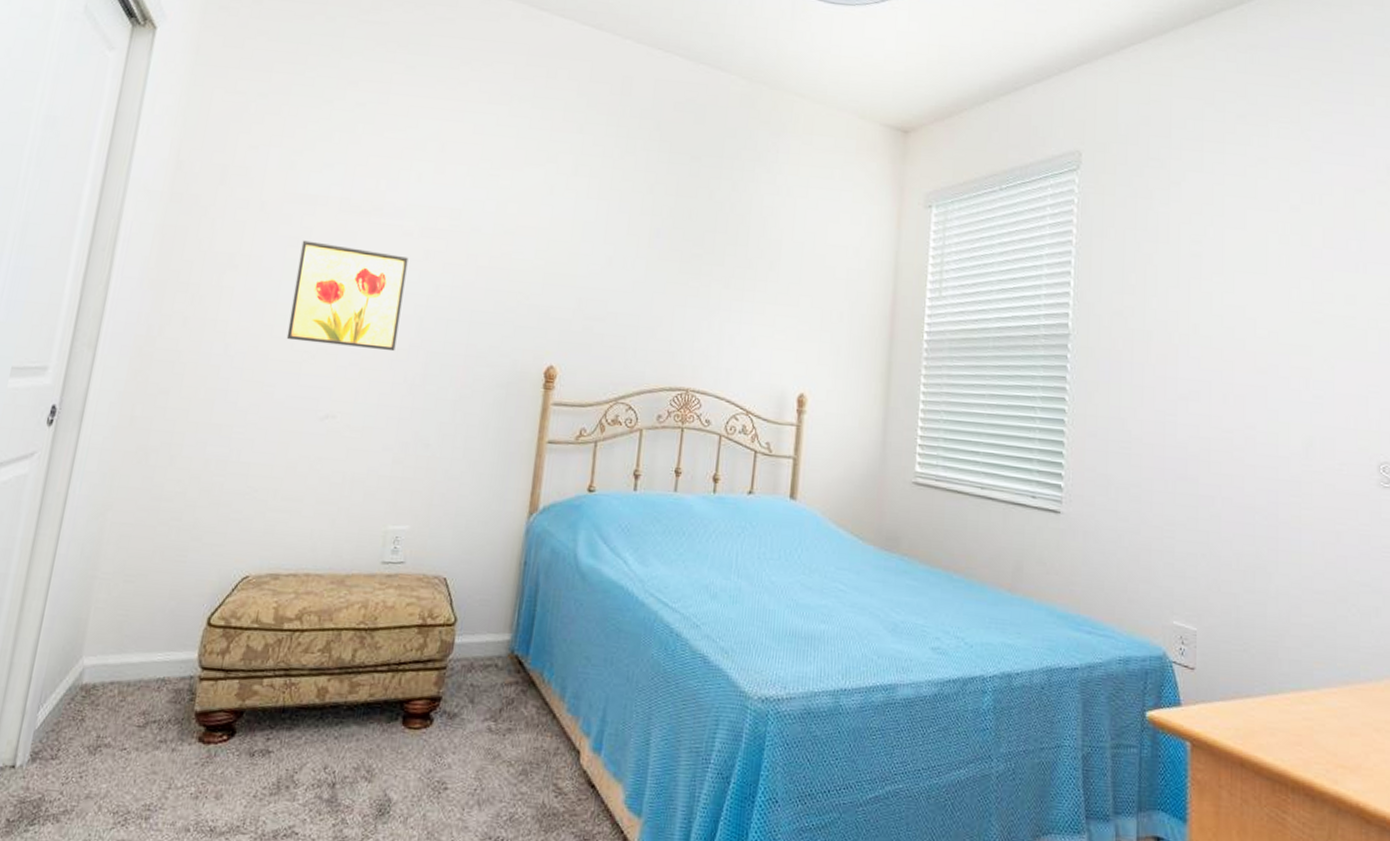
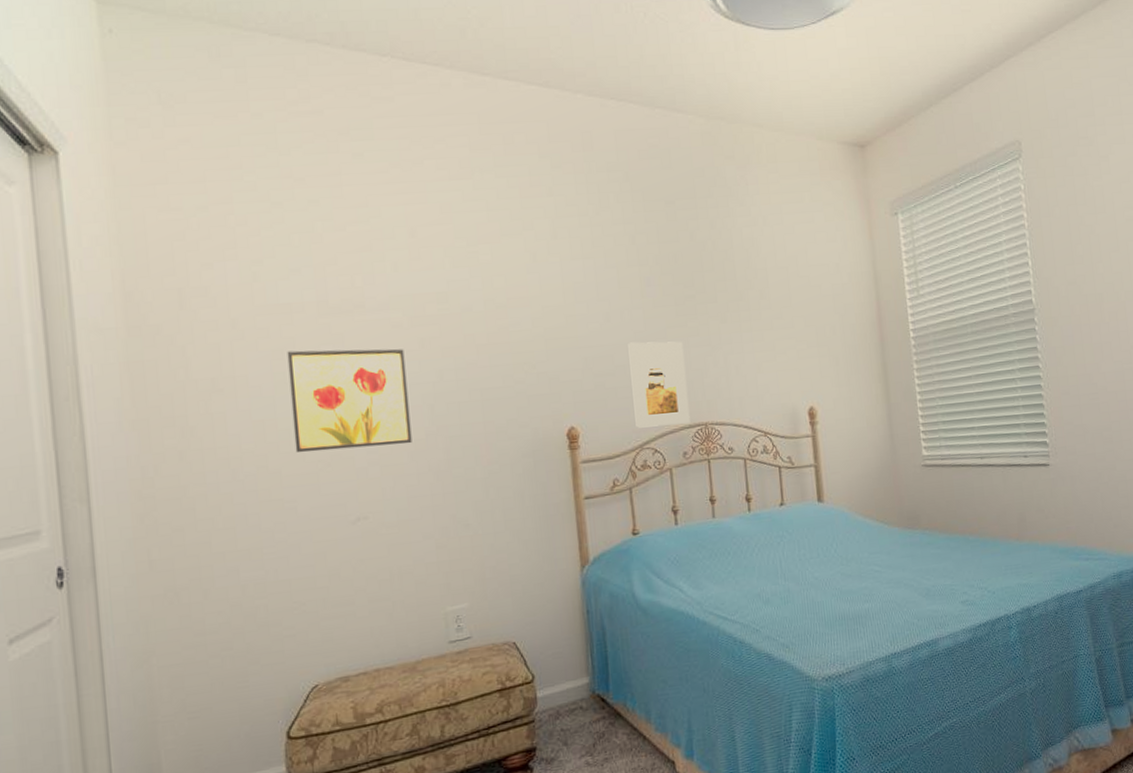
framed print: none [615,291,680,386] -> present [628,341,691,428]

